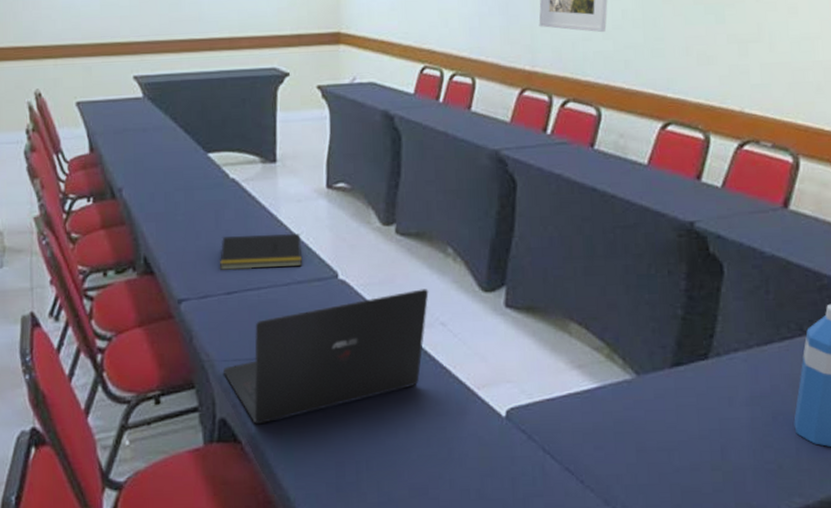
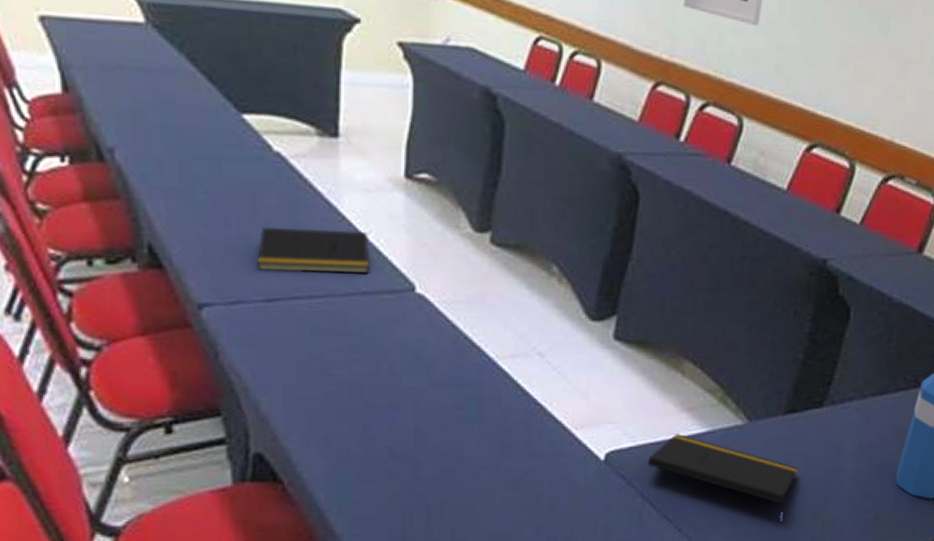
laptop: present [224,289,429,425] -> none [261,312,526,462]
notepad: none [545,390,691,463] -> present [647,434,798,512]

